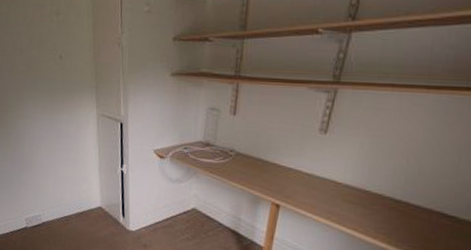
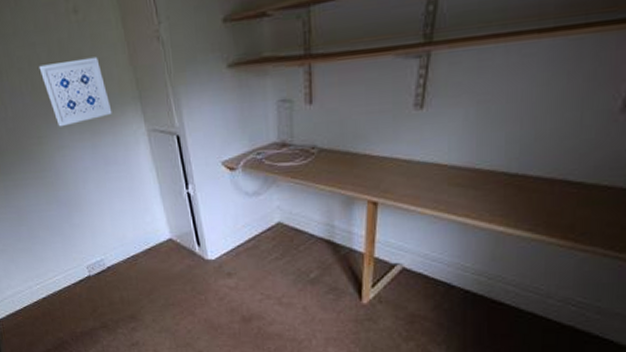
wall art: none [20,50,72,101] -> present [38,56,112,127]

